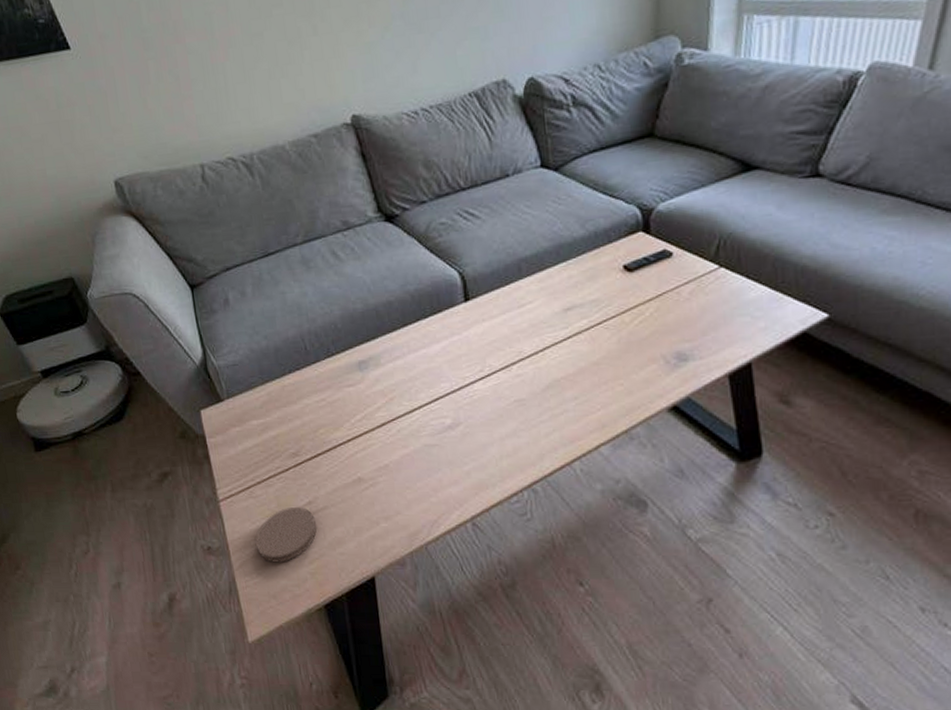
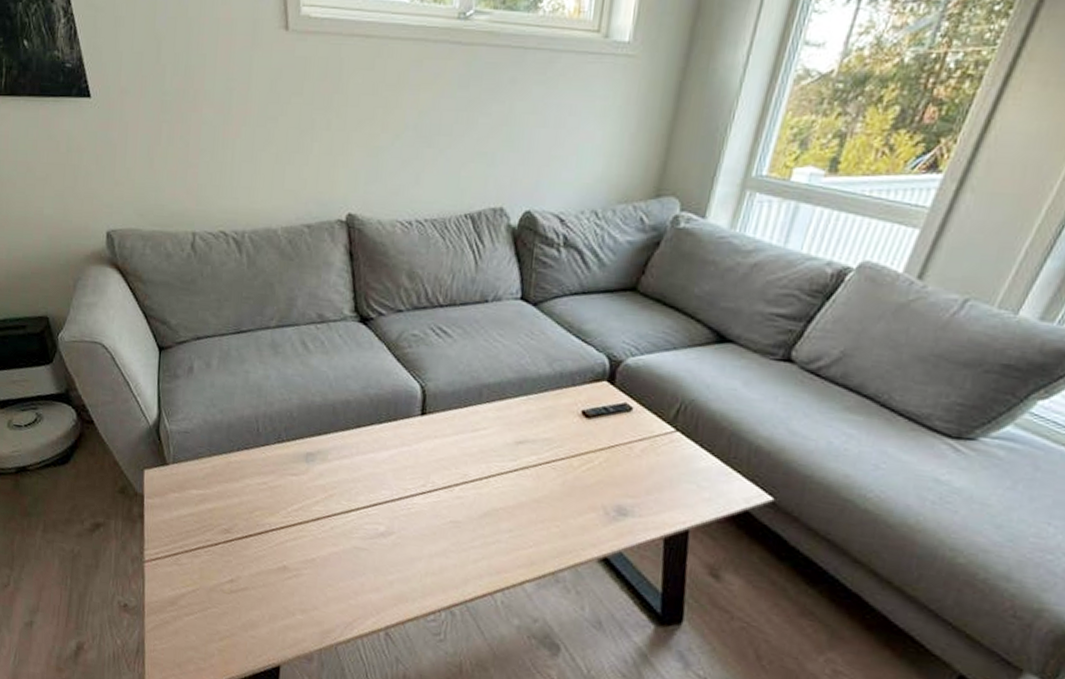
coaster: present [255,506,318,564] -> none [171,581,235,634]

